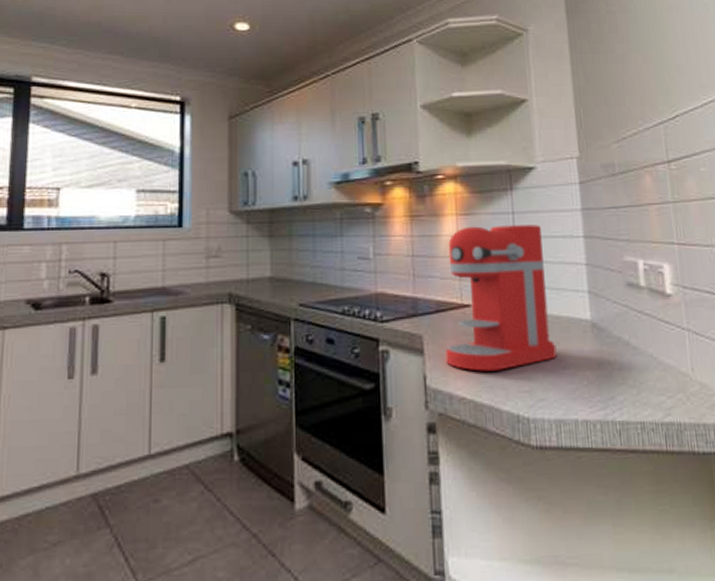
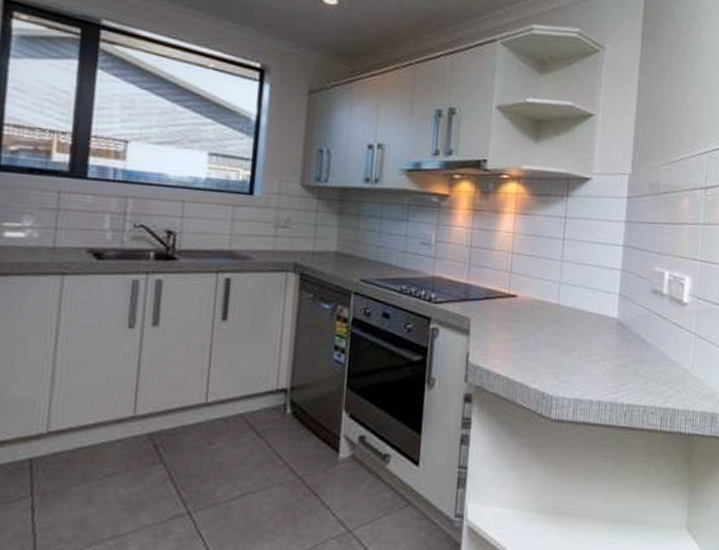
coffee maker: present [445,225,557,371] -> none [488,225,588,354]

